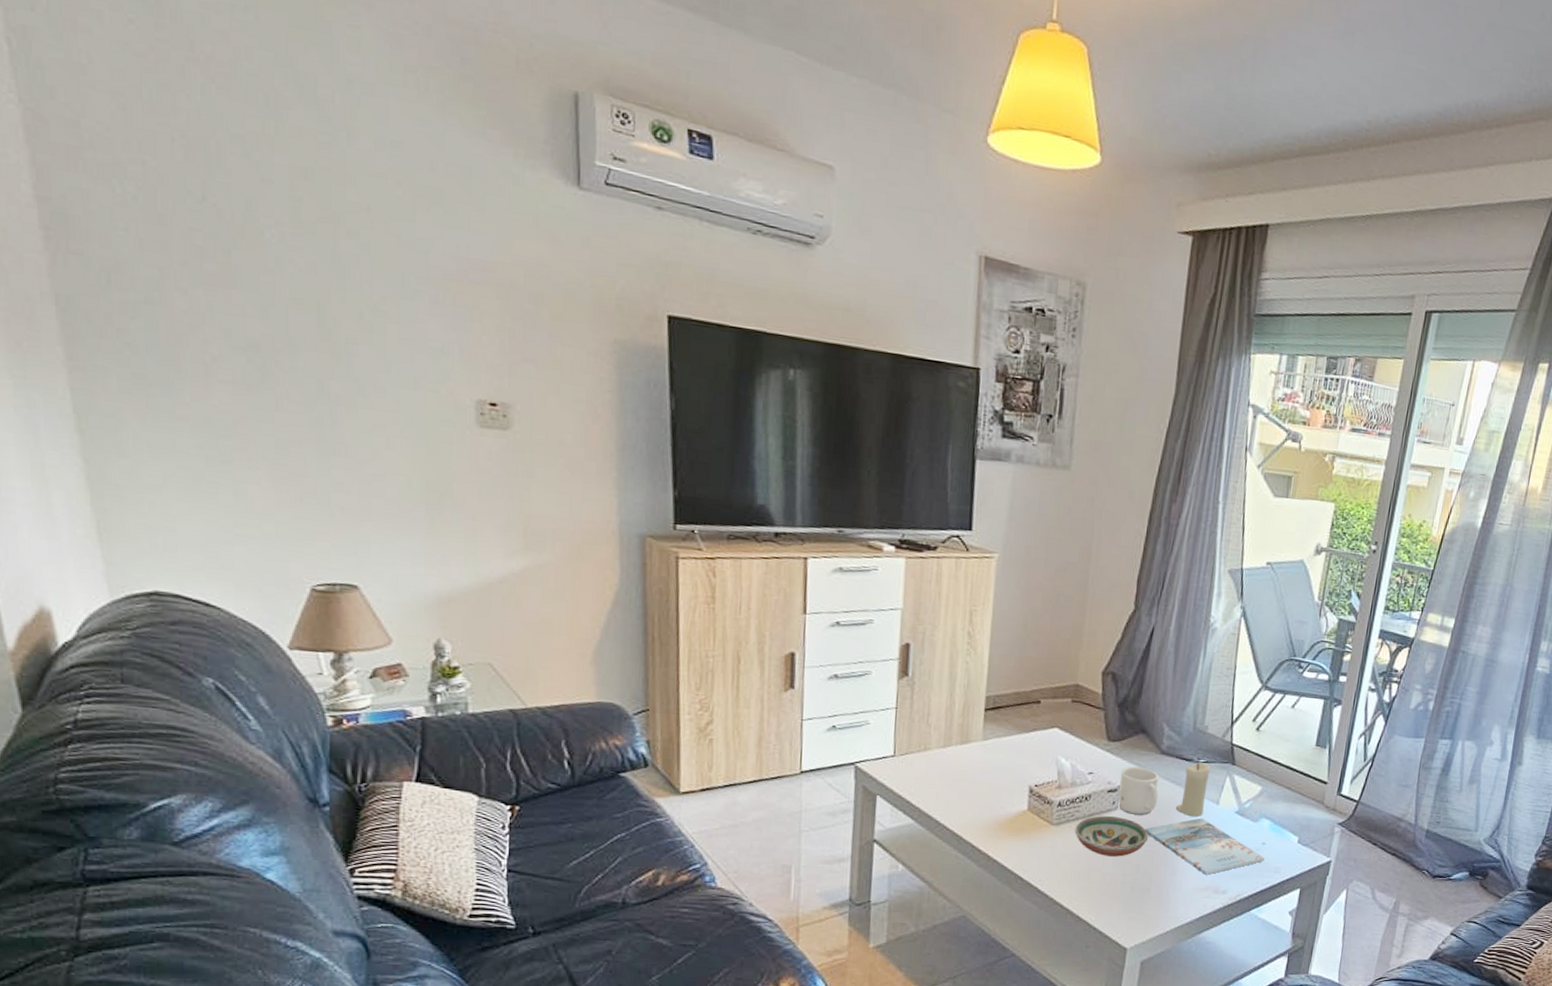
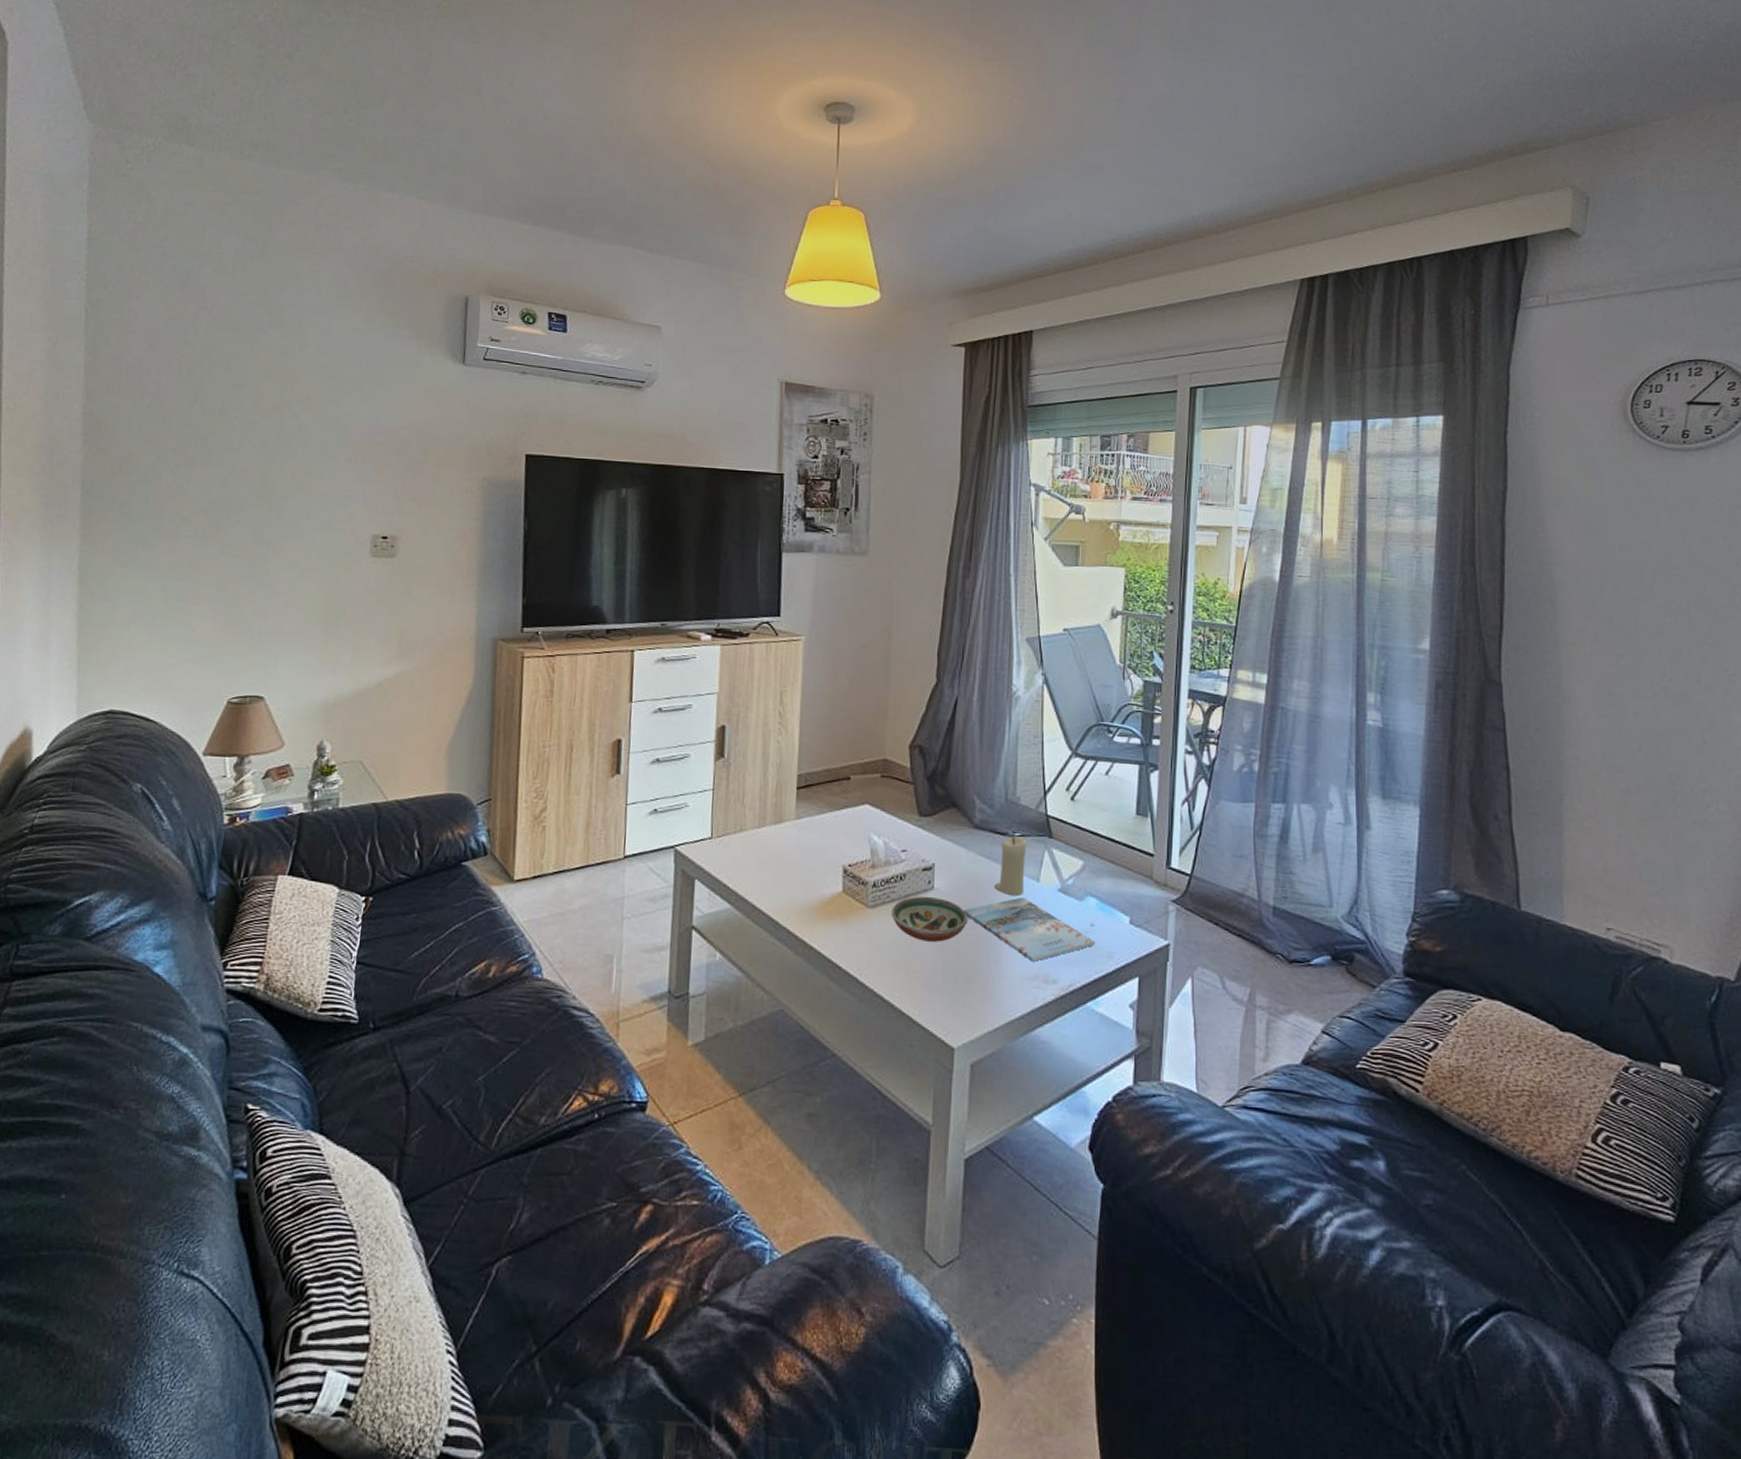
mug: present [1118,766,1159,815] -> none [934,842,975,895]

